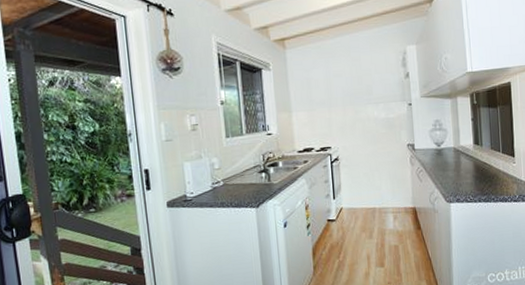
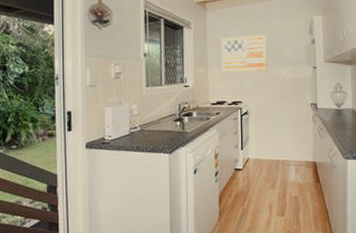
wall art: none [304,71,358,117] -> present [221,35,268,73]

